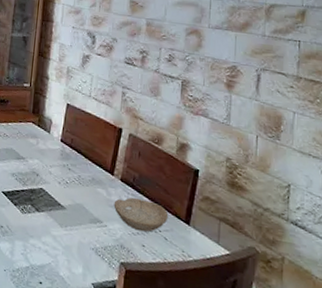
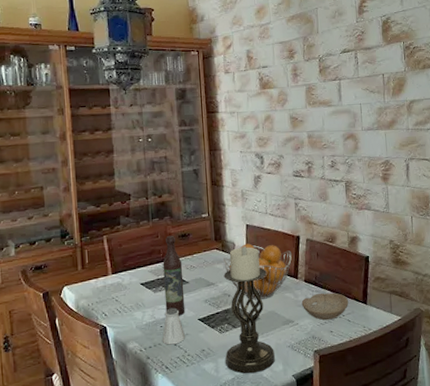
candle holder: none [21,126,81,269] -> present [224,246,276,374]
fruit basket: none [37,124,112,189] -> present [224,243,292,300]

